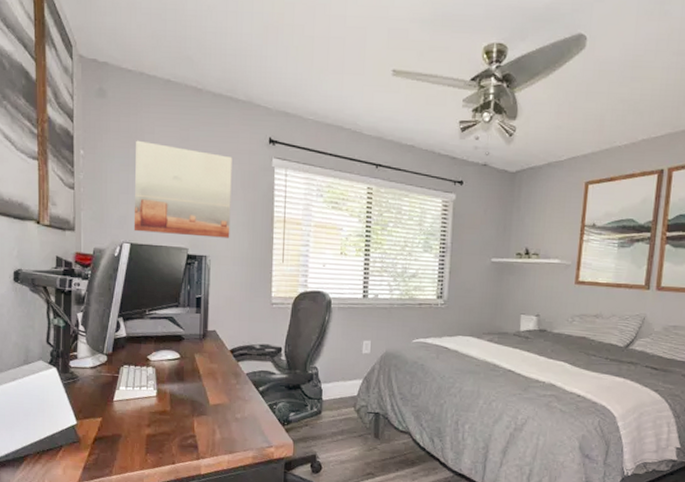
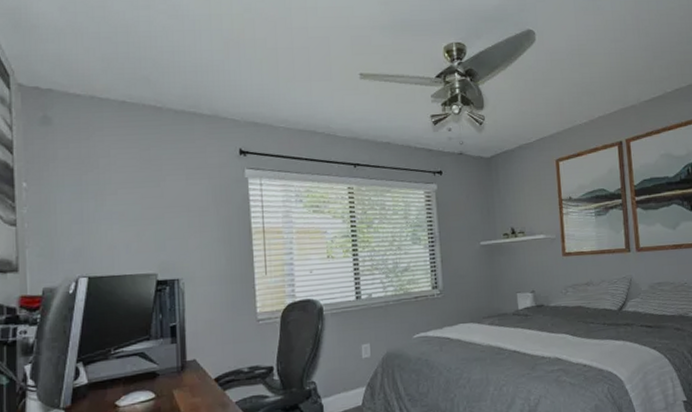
wall art: present [133,140,232,238] -> none [89,165,205,263]

